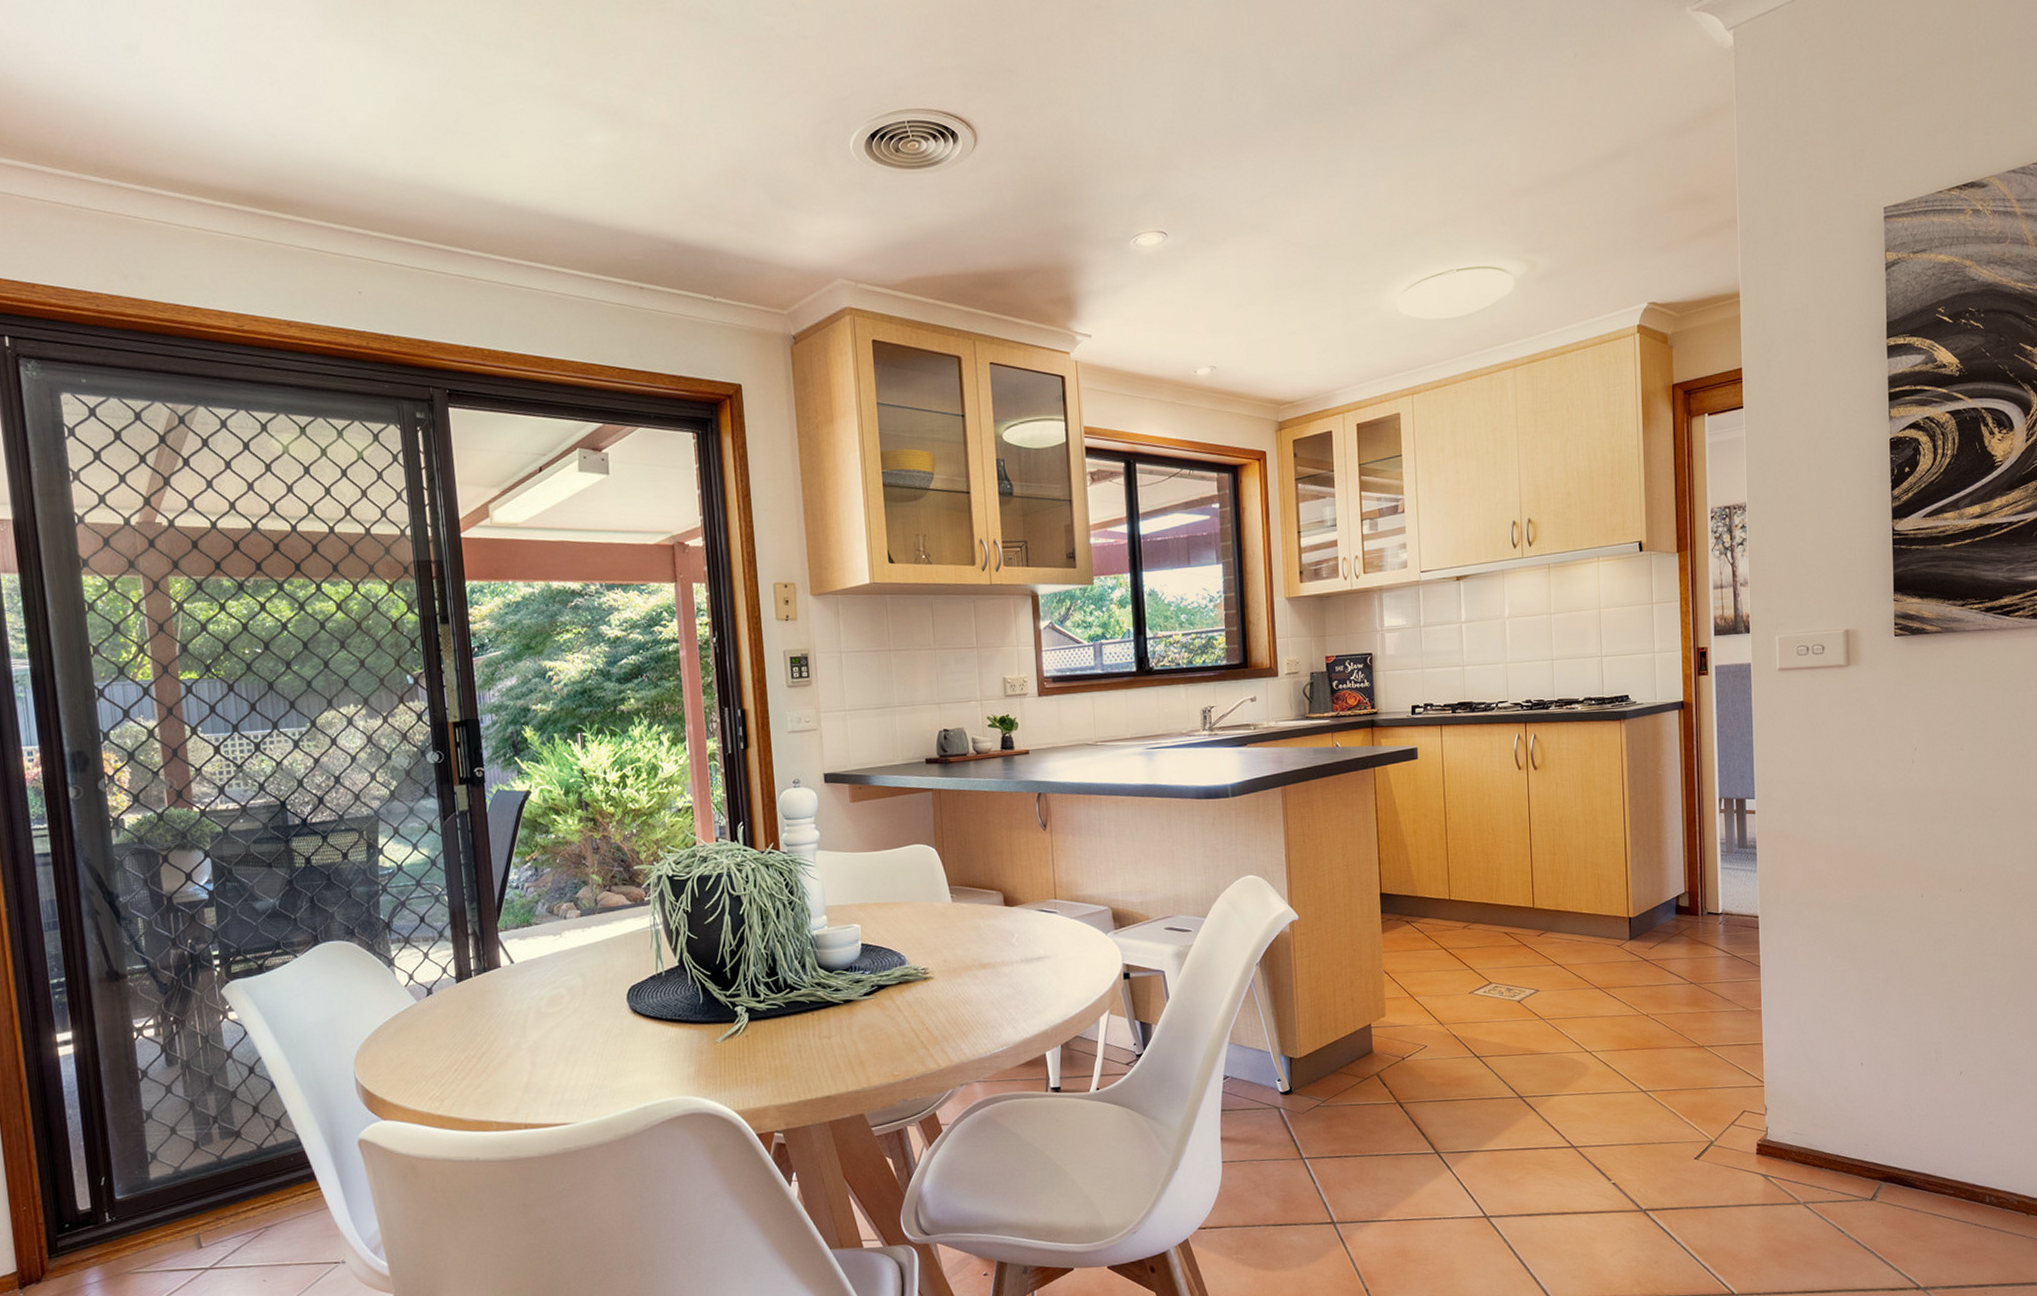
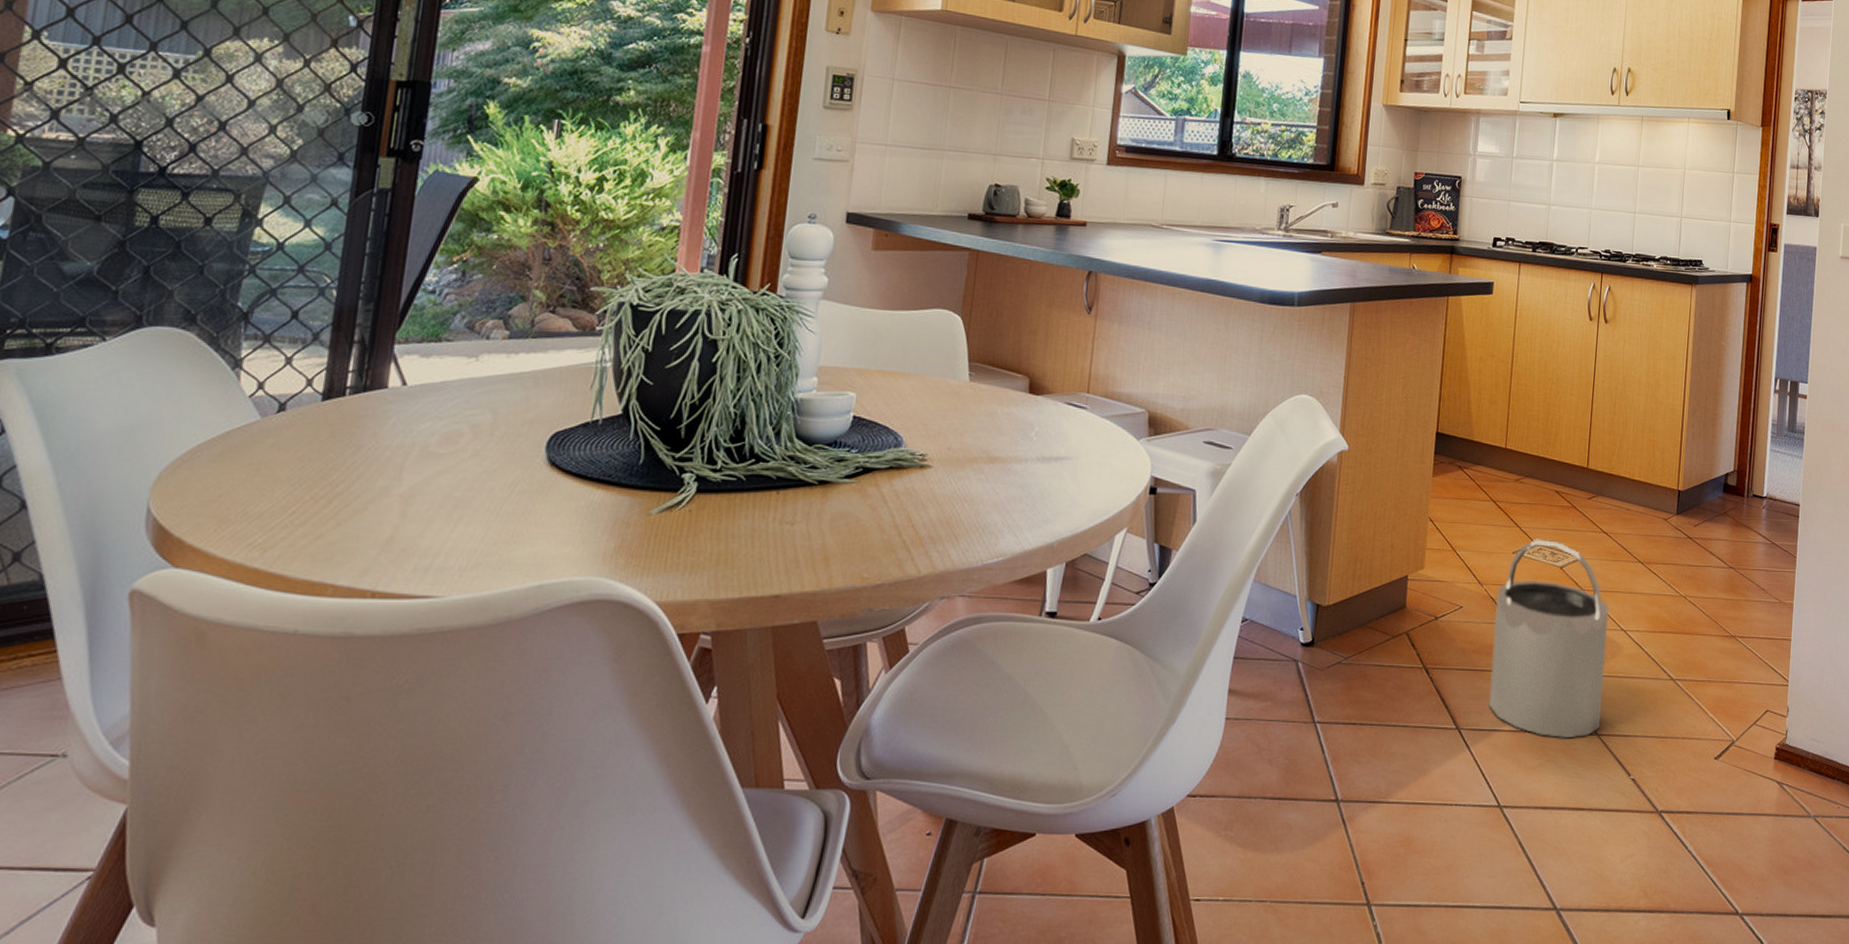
bucket: none [1458,977,1576,1153] -> present [1488,539,1609,738]

